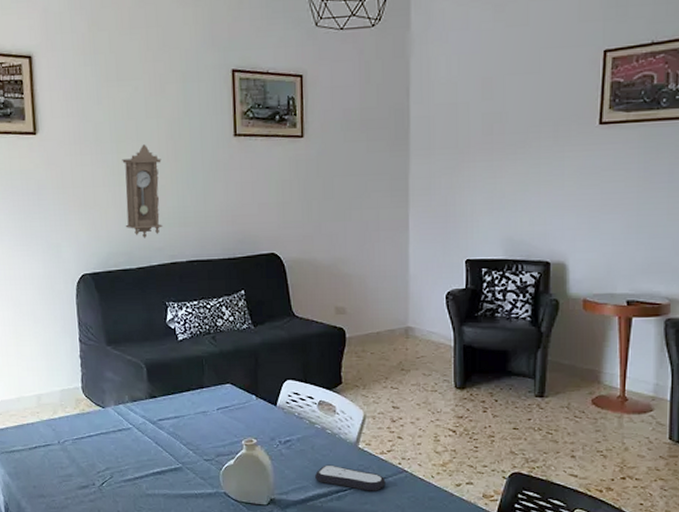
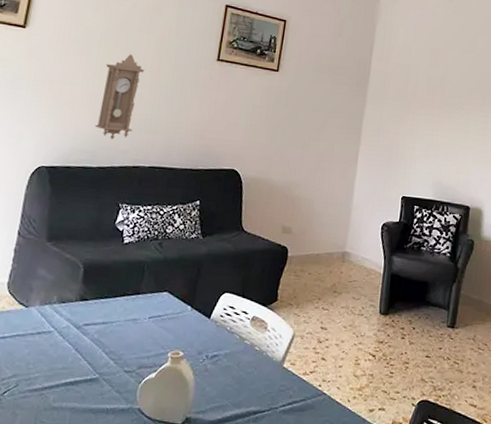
remote control: present [315,464,386,491] -> none [236,383,304,414]

